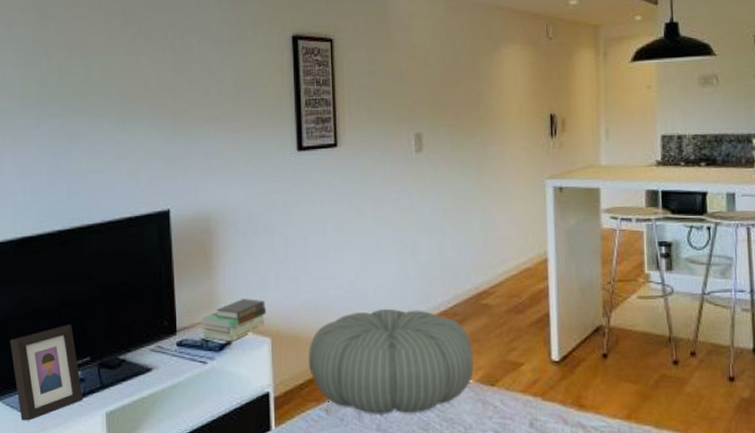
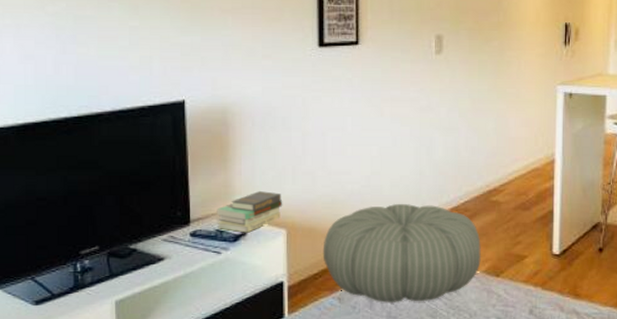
picture frame: present [10,324,83,421] -> none [11,213,90,309]

